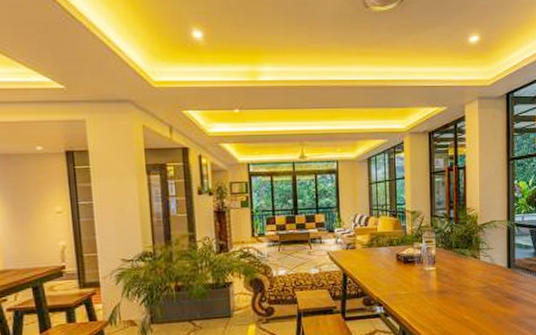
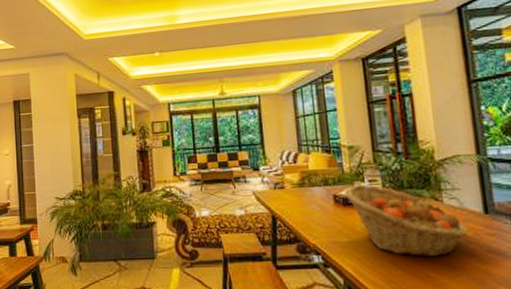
fruit basket: none [406,245,494,304] -> present [344,184,468,257]

